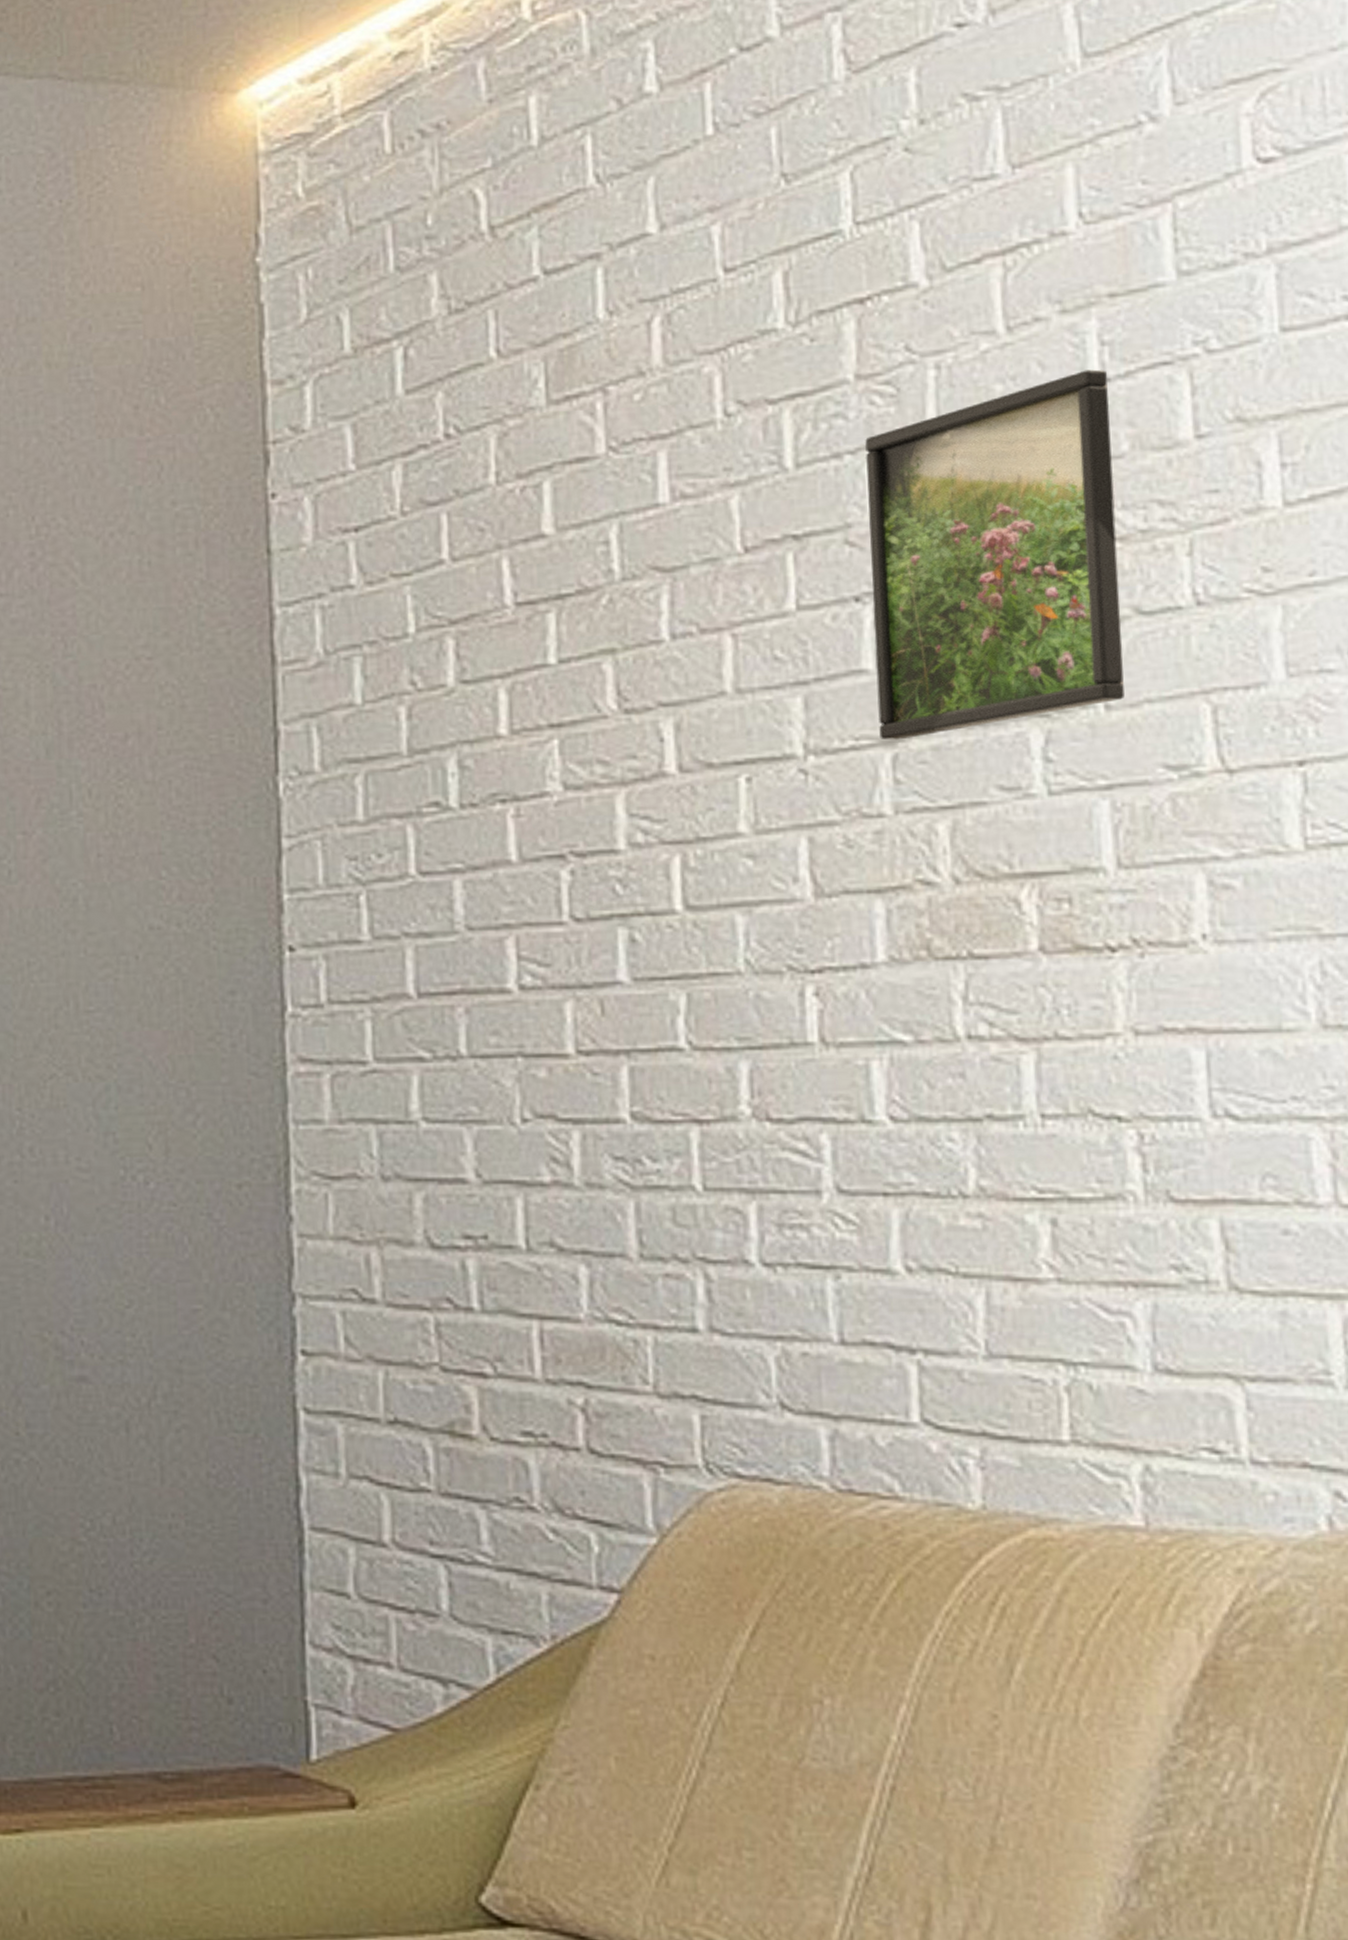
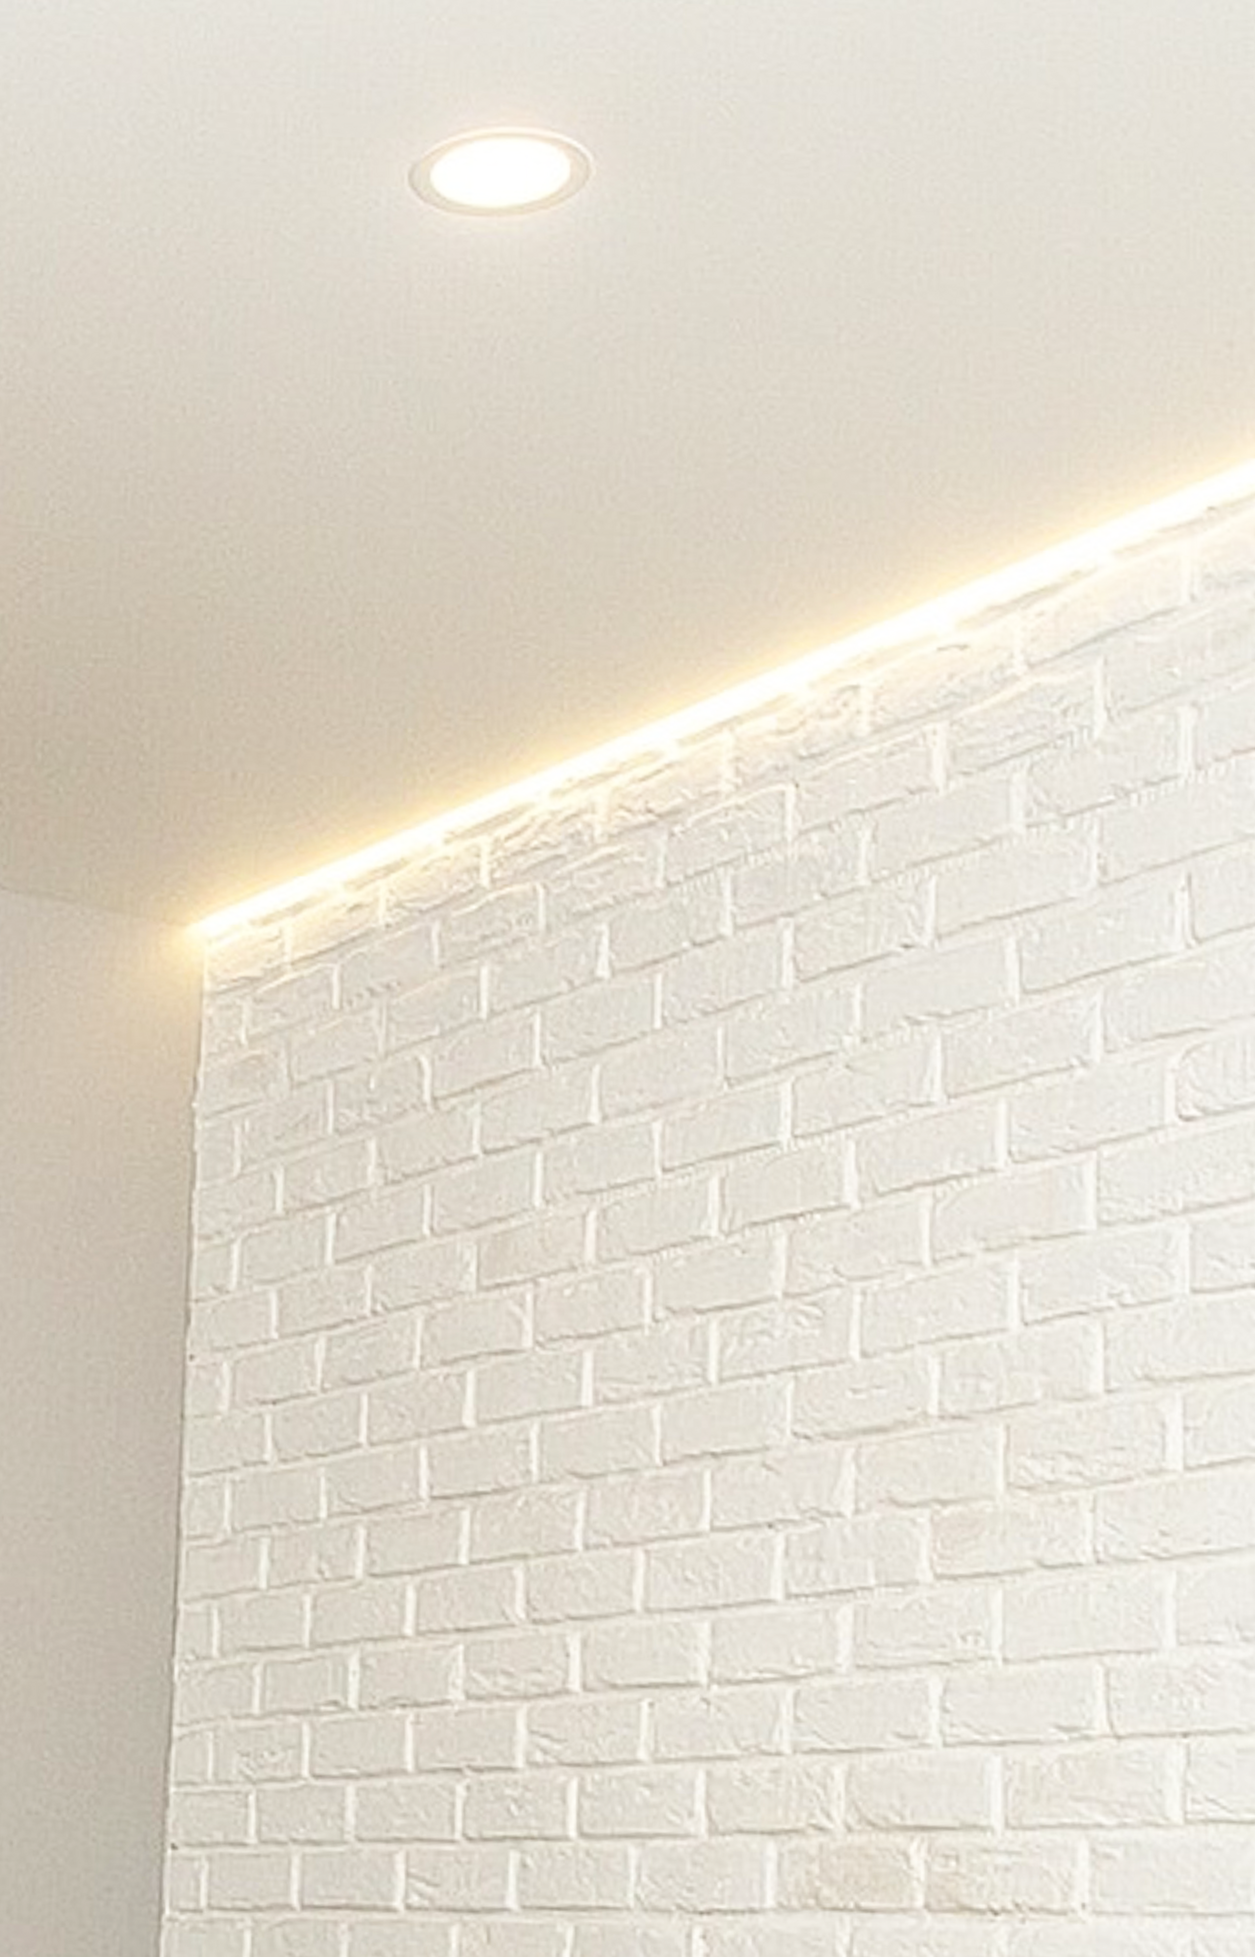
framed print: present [865,369,1125,741] -> none [783,1311,1025,1676]

